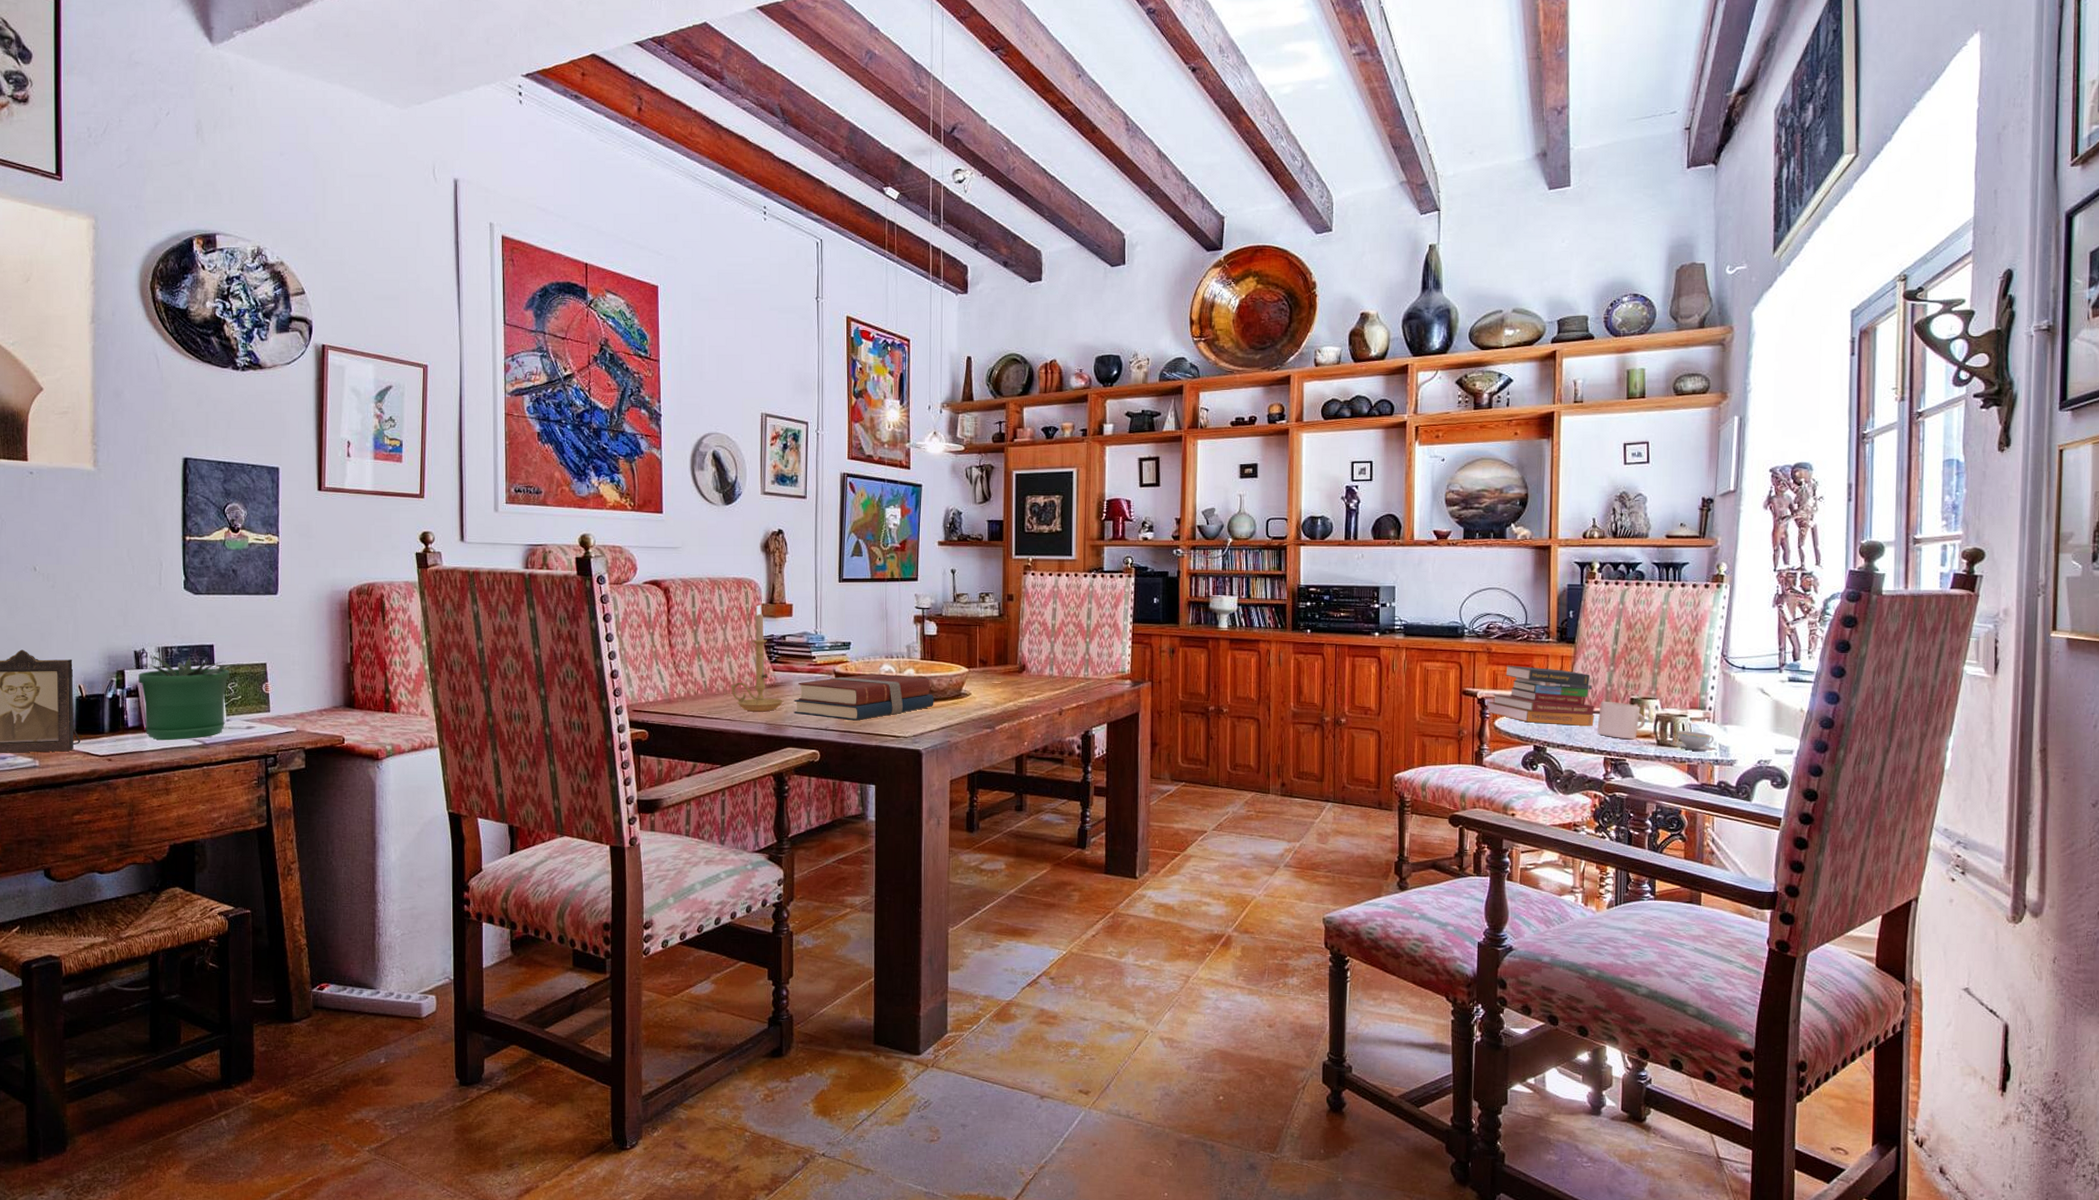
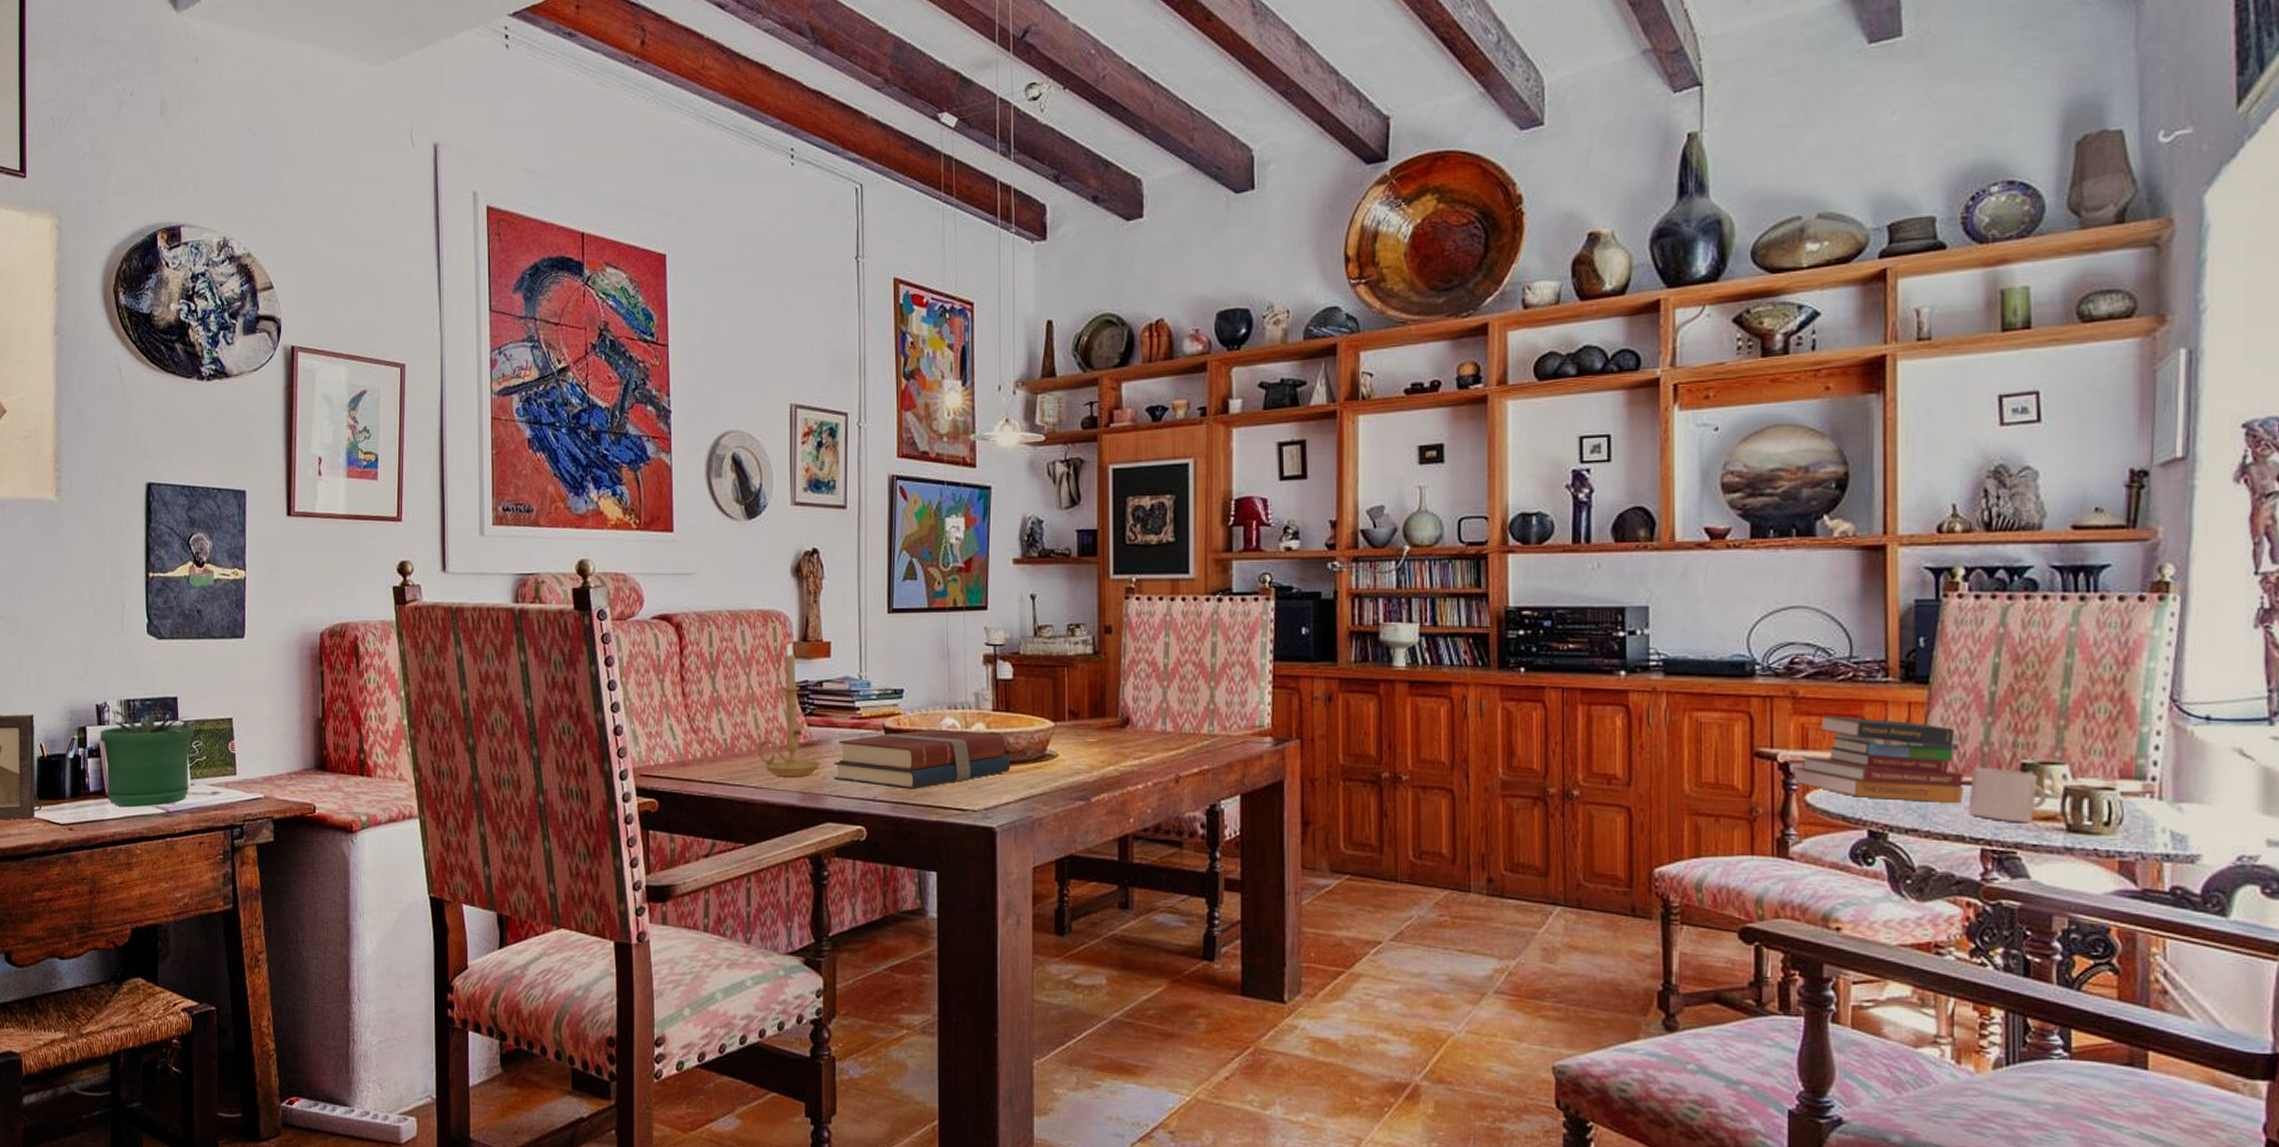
teacup: present [1670,730,1717,752] -> none [2088,810,2167,842]

